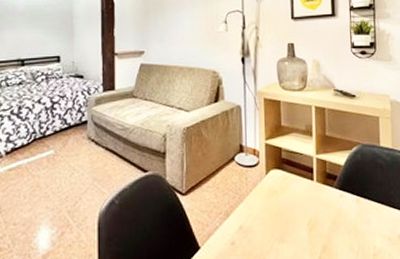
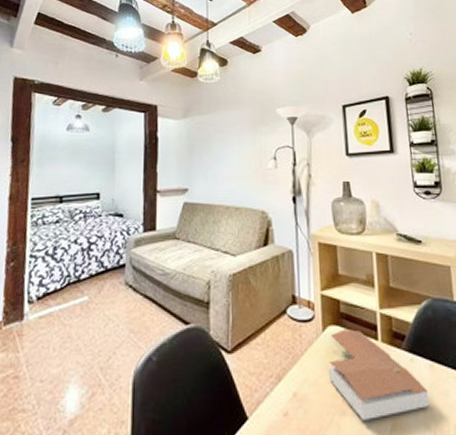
book: none [270,172,355,245] -> present [329,329,430,420]

